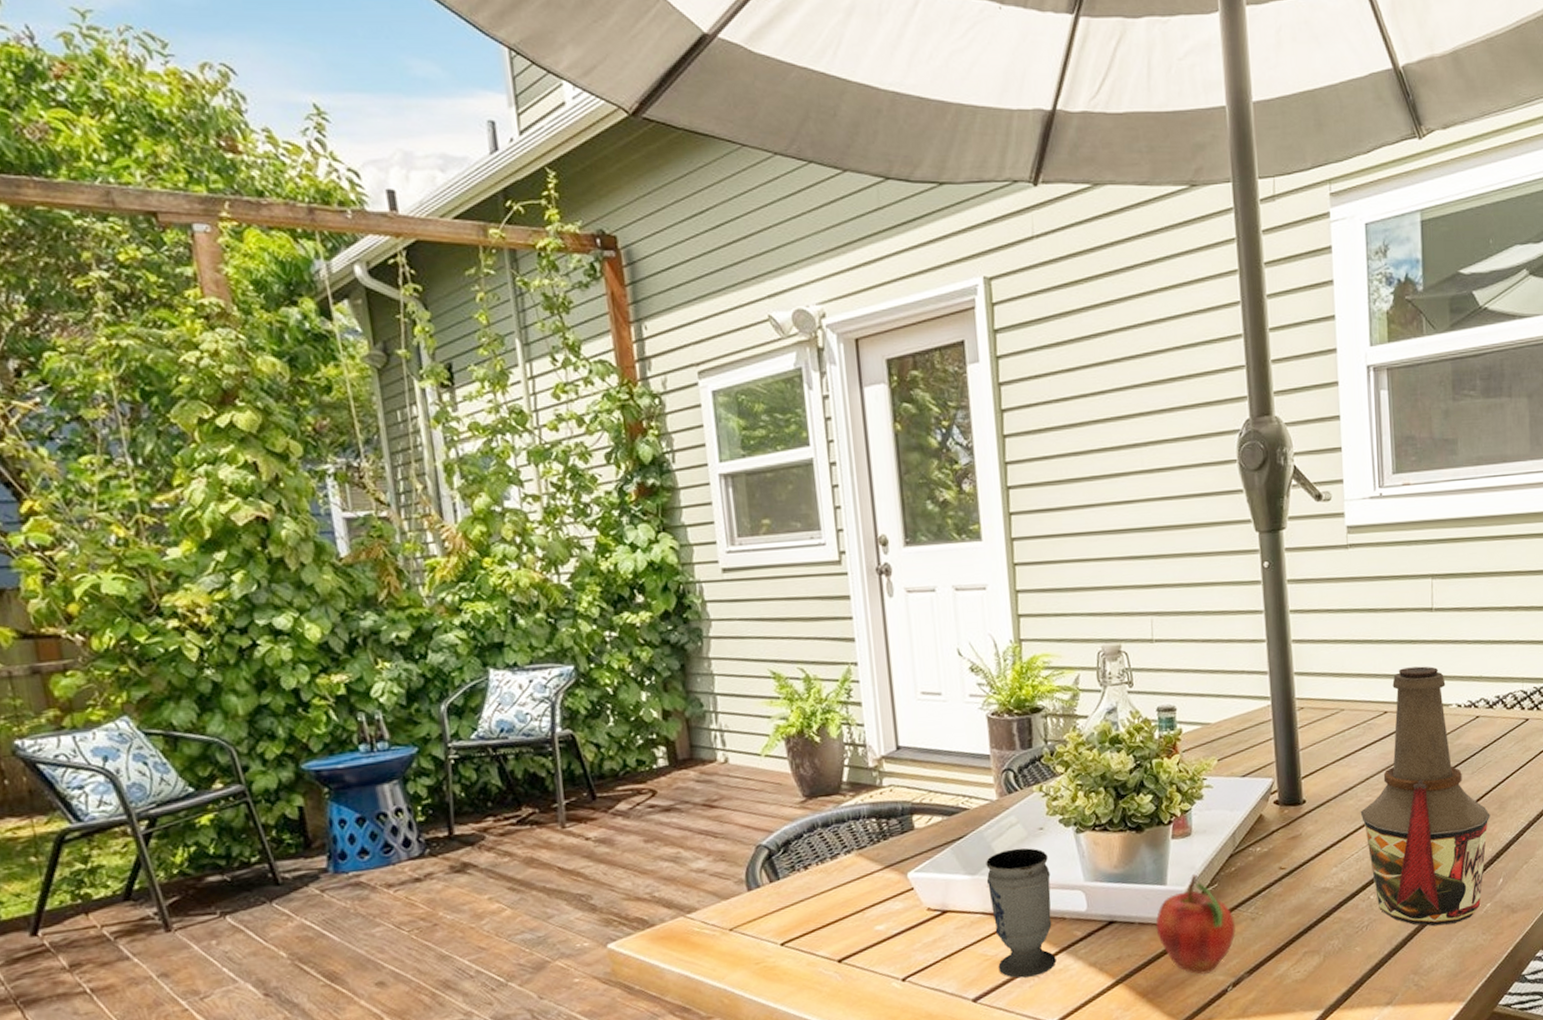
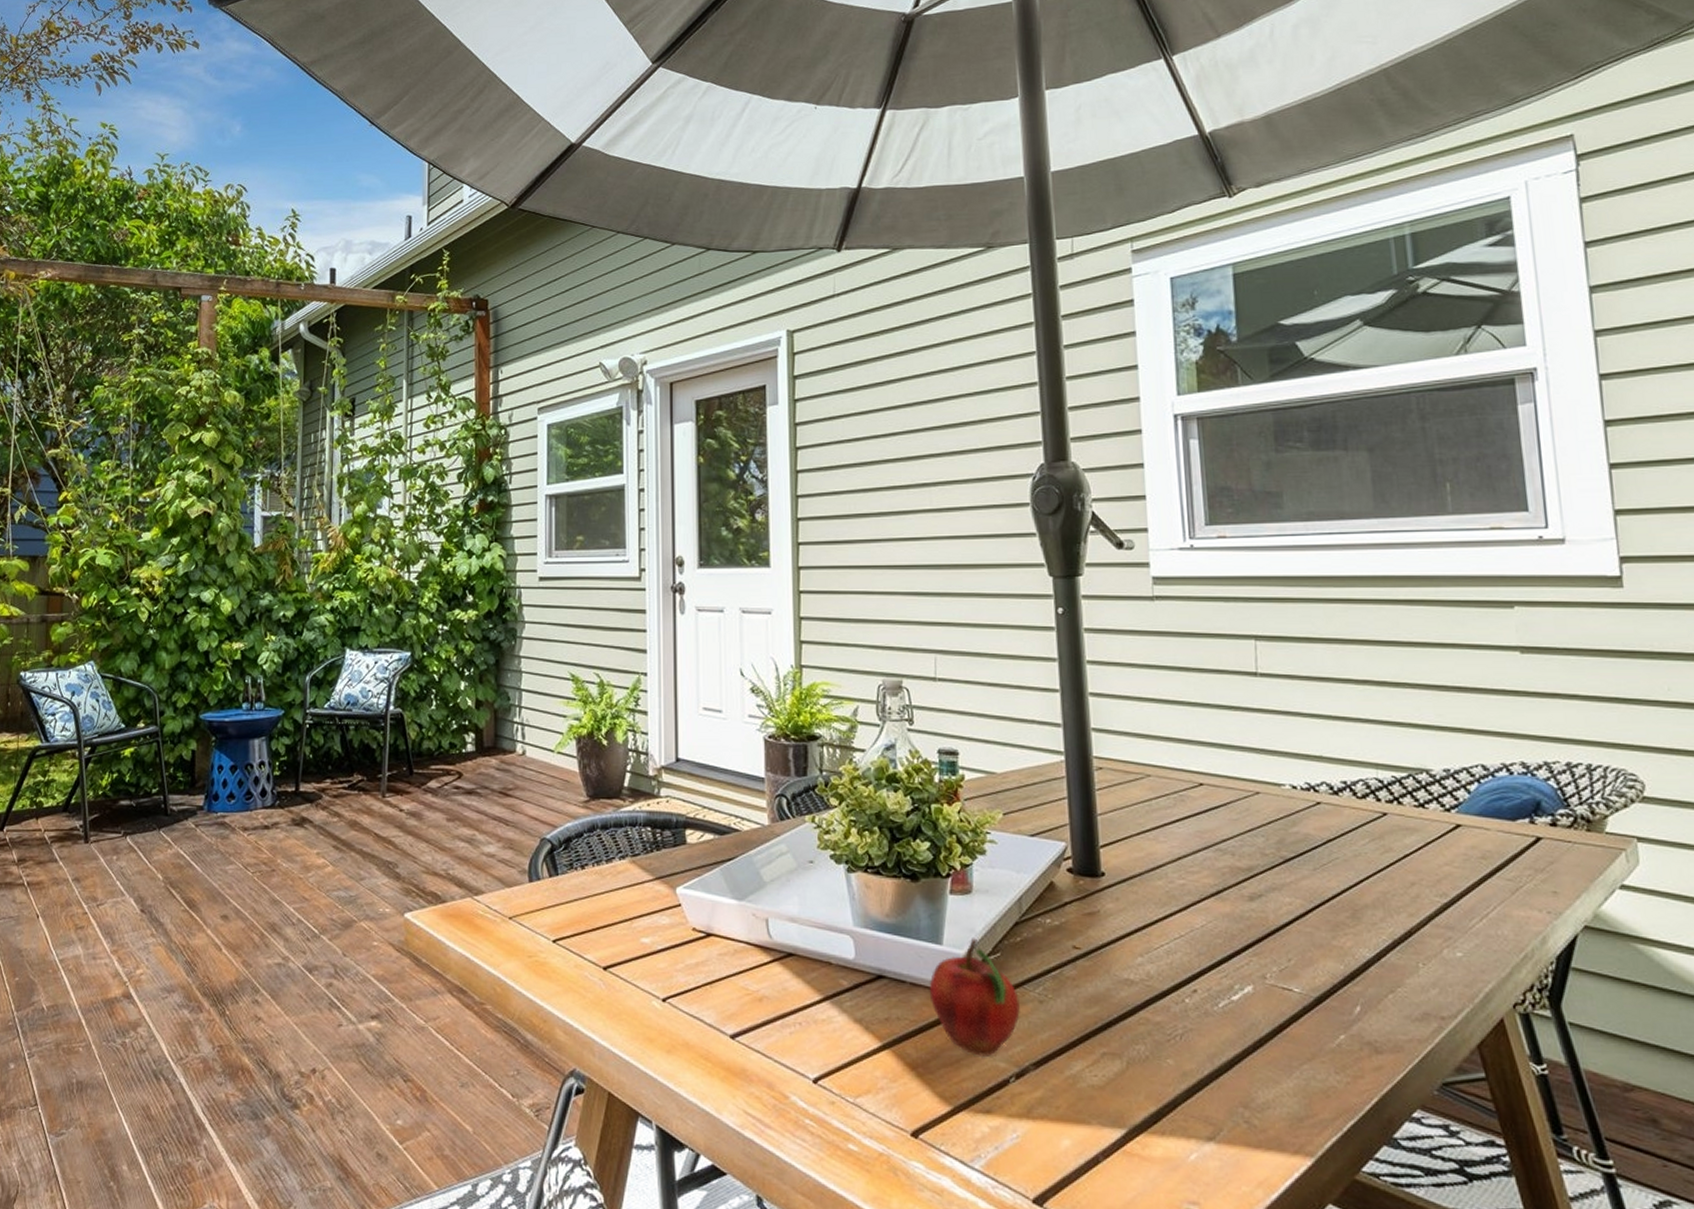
cup: present [986,848,1057,978] -> none [753,879,820,1022]
bottle: present [1360,666,1490,927] -> none [1171,736,1340,1053]

